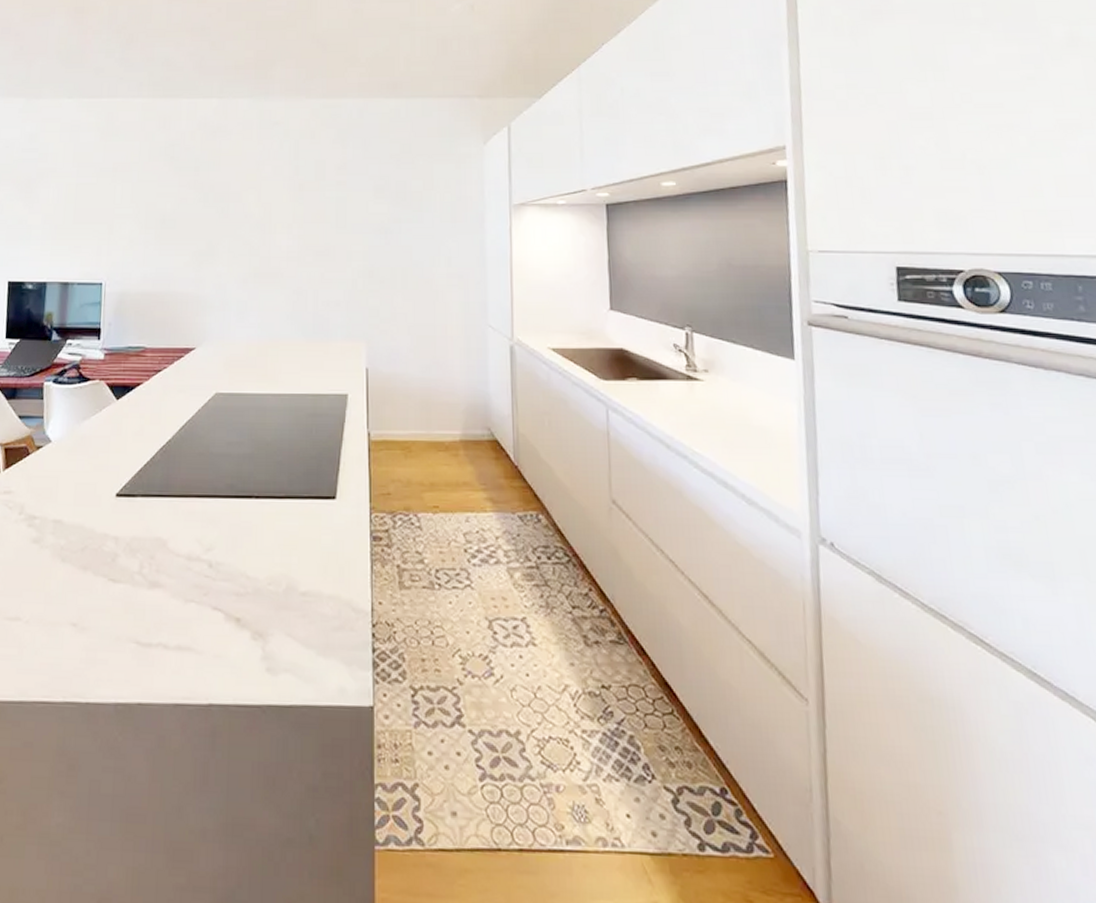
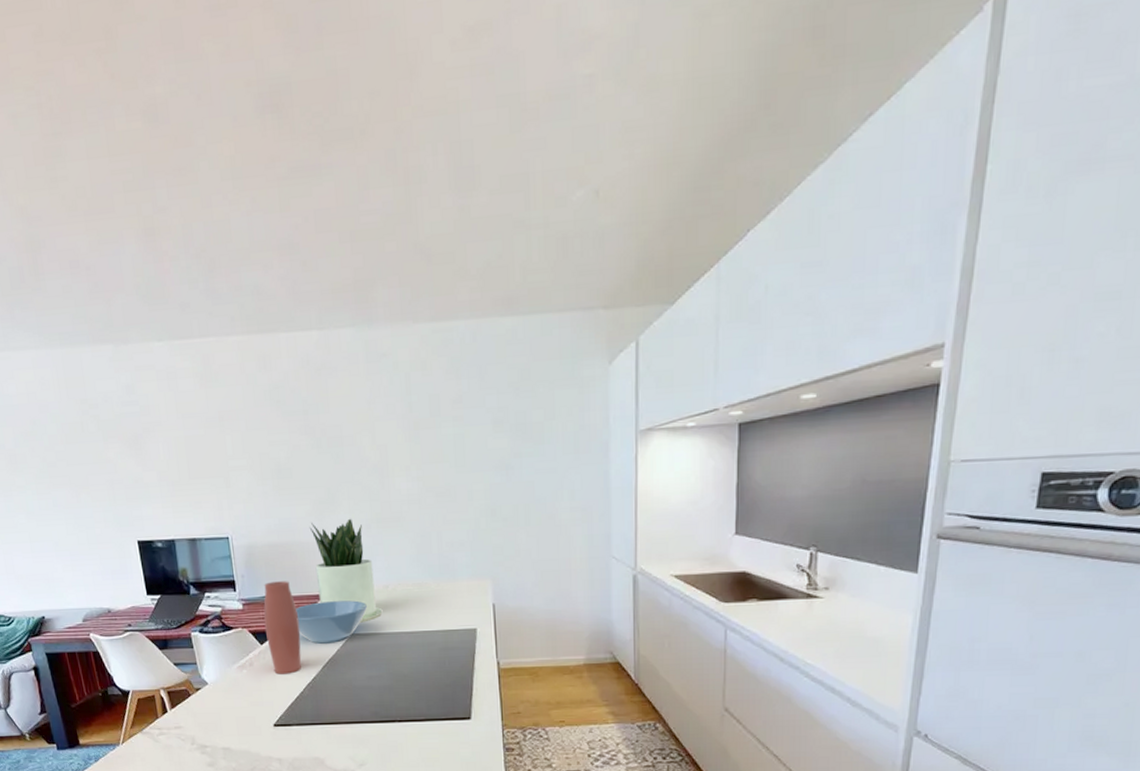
vase: none [123,332,162,436] -> present [263,581,302,676]
bowl: none [159,356,236,404] -> present [296,600,368,645]
planter: none [185,271,251,381] -> present [309,518,383,623]

